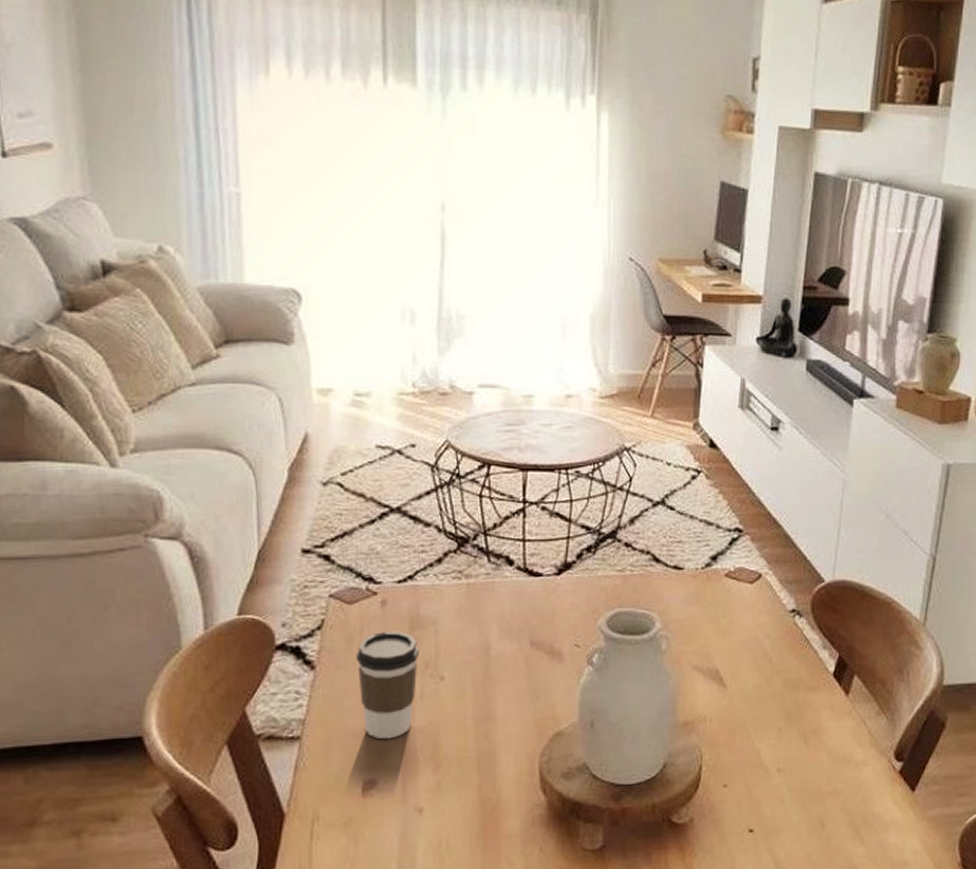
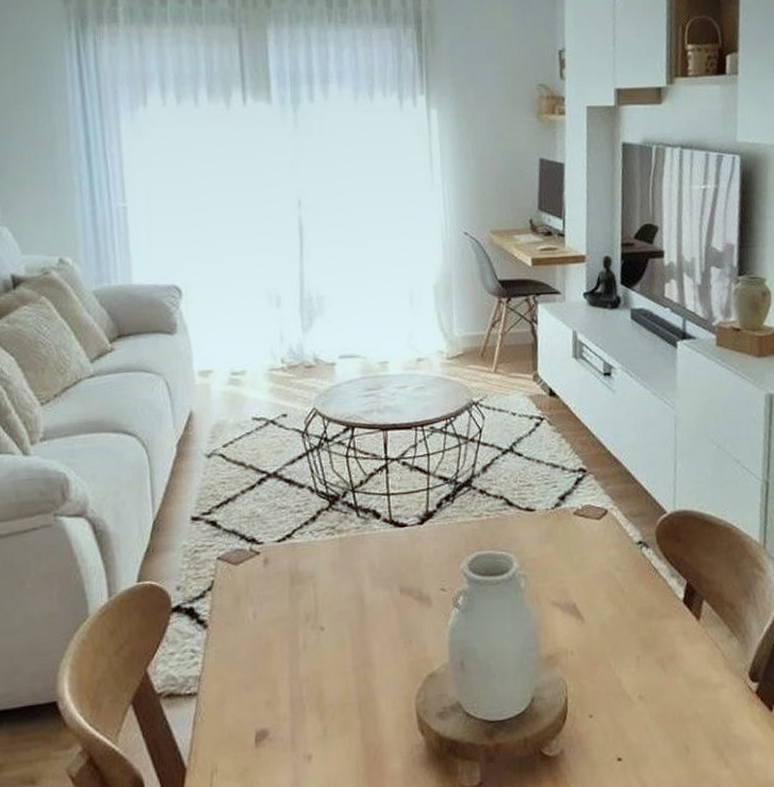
coffee cup: present [355,631,420,740] -> none [243,587,301,691]

